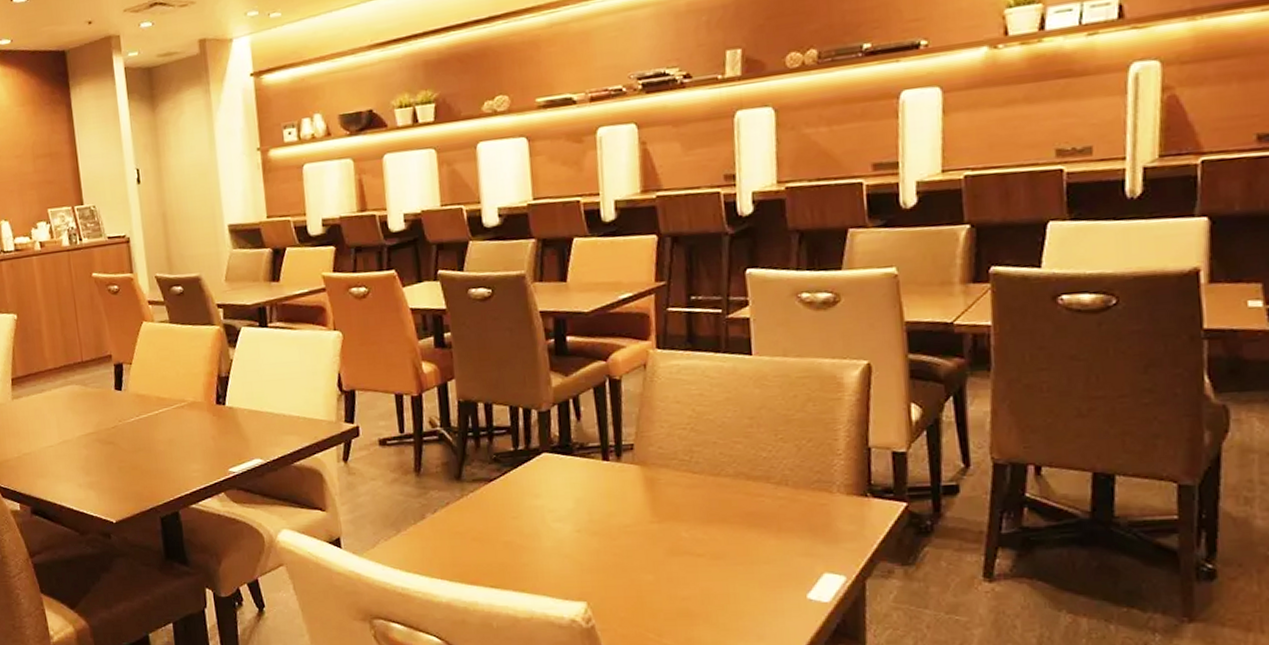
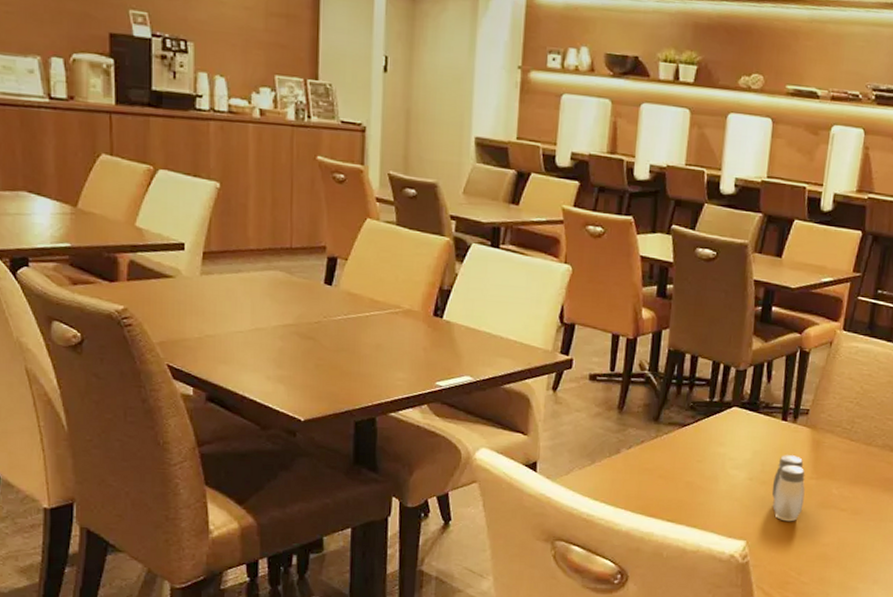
salt and pepper shaker: none [605,498,649,576] -> present [771,455,805,522]

